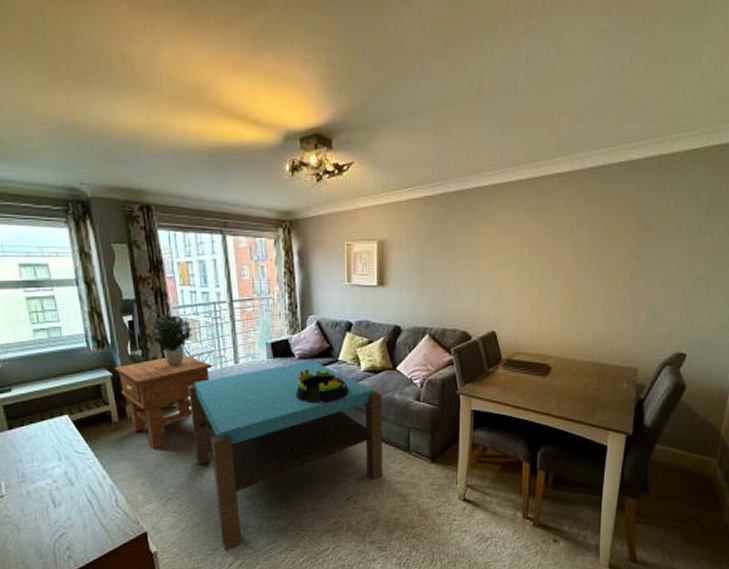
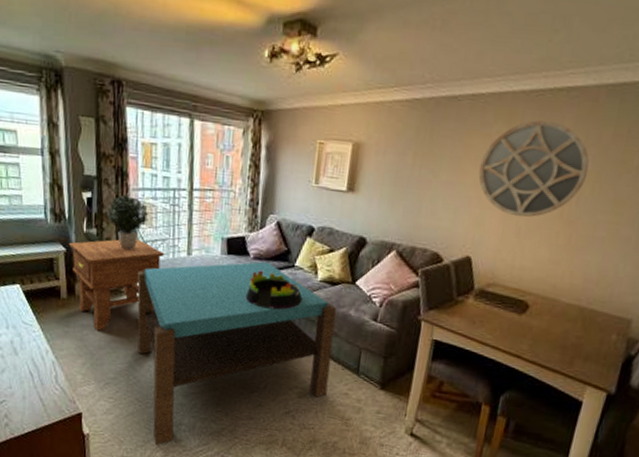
home mirror: none [492,205,584,291] -> present [478,120,590,218]

